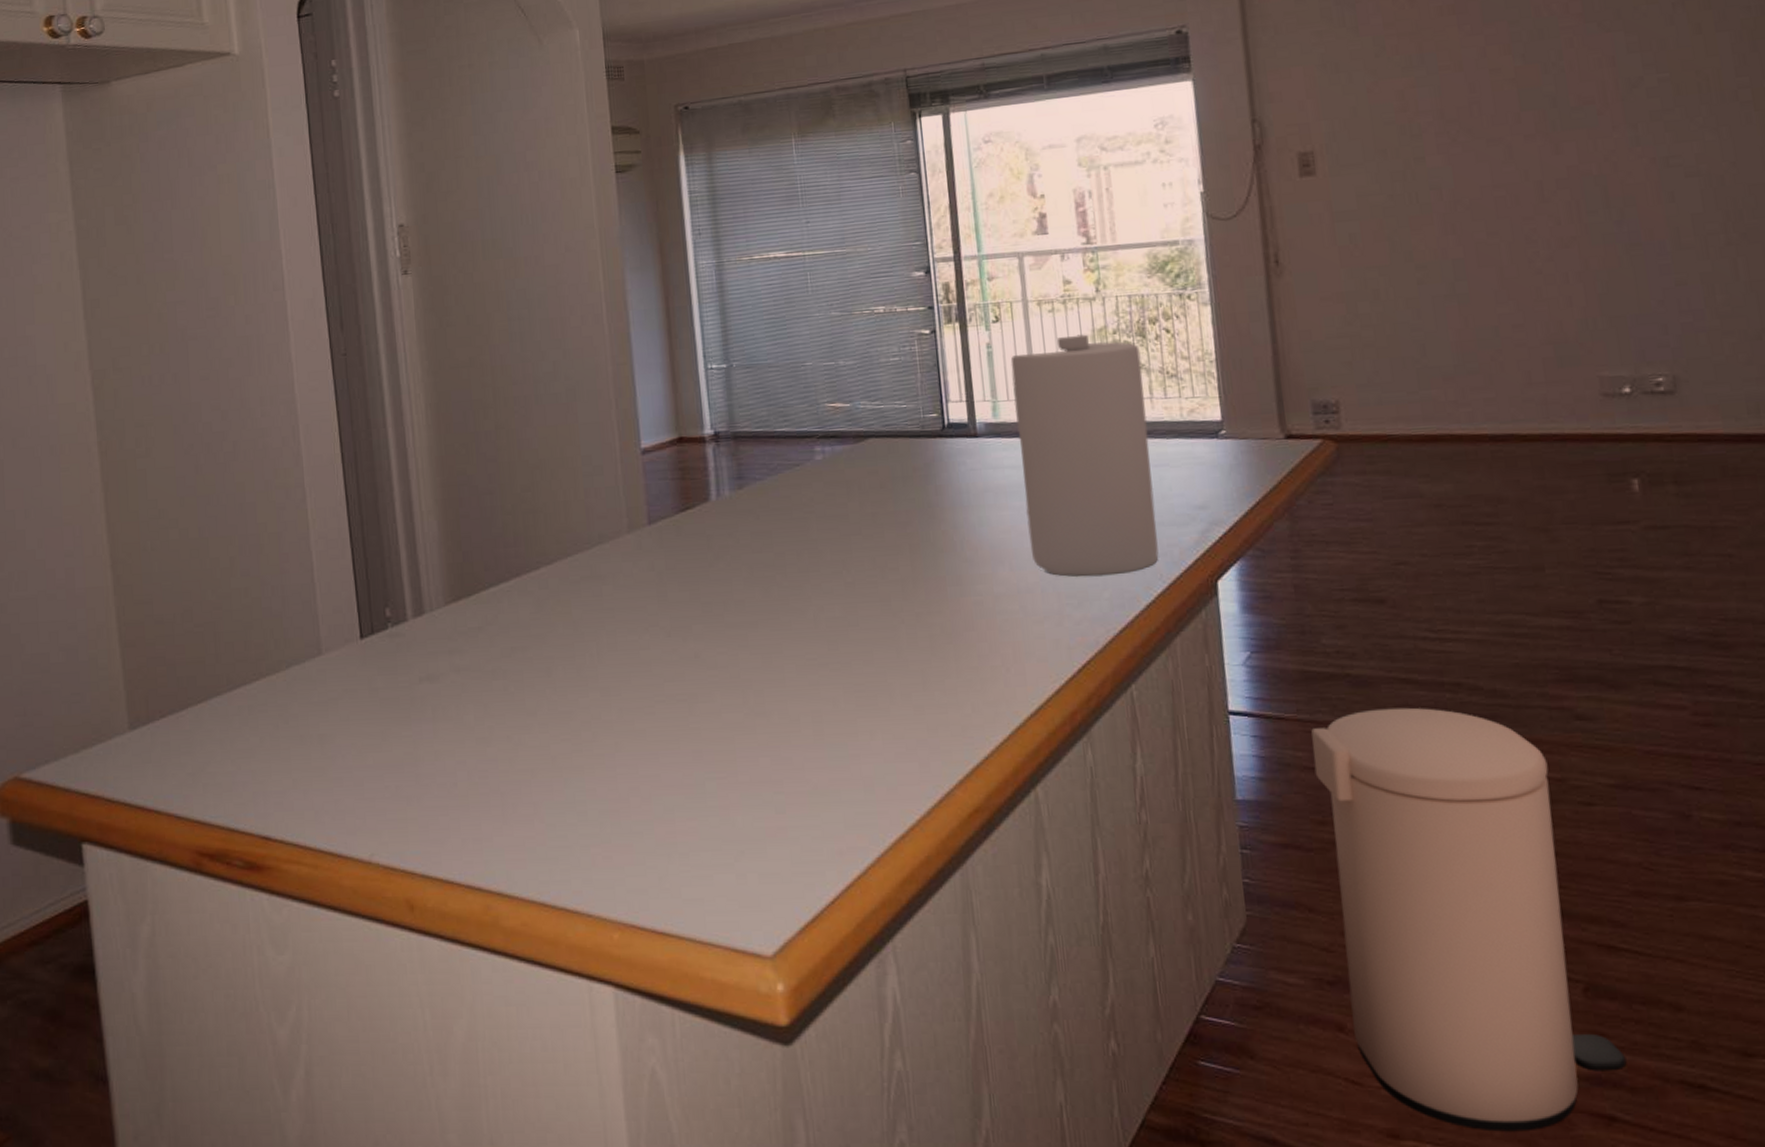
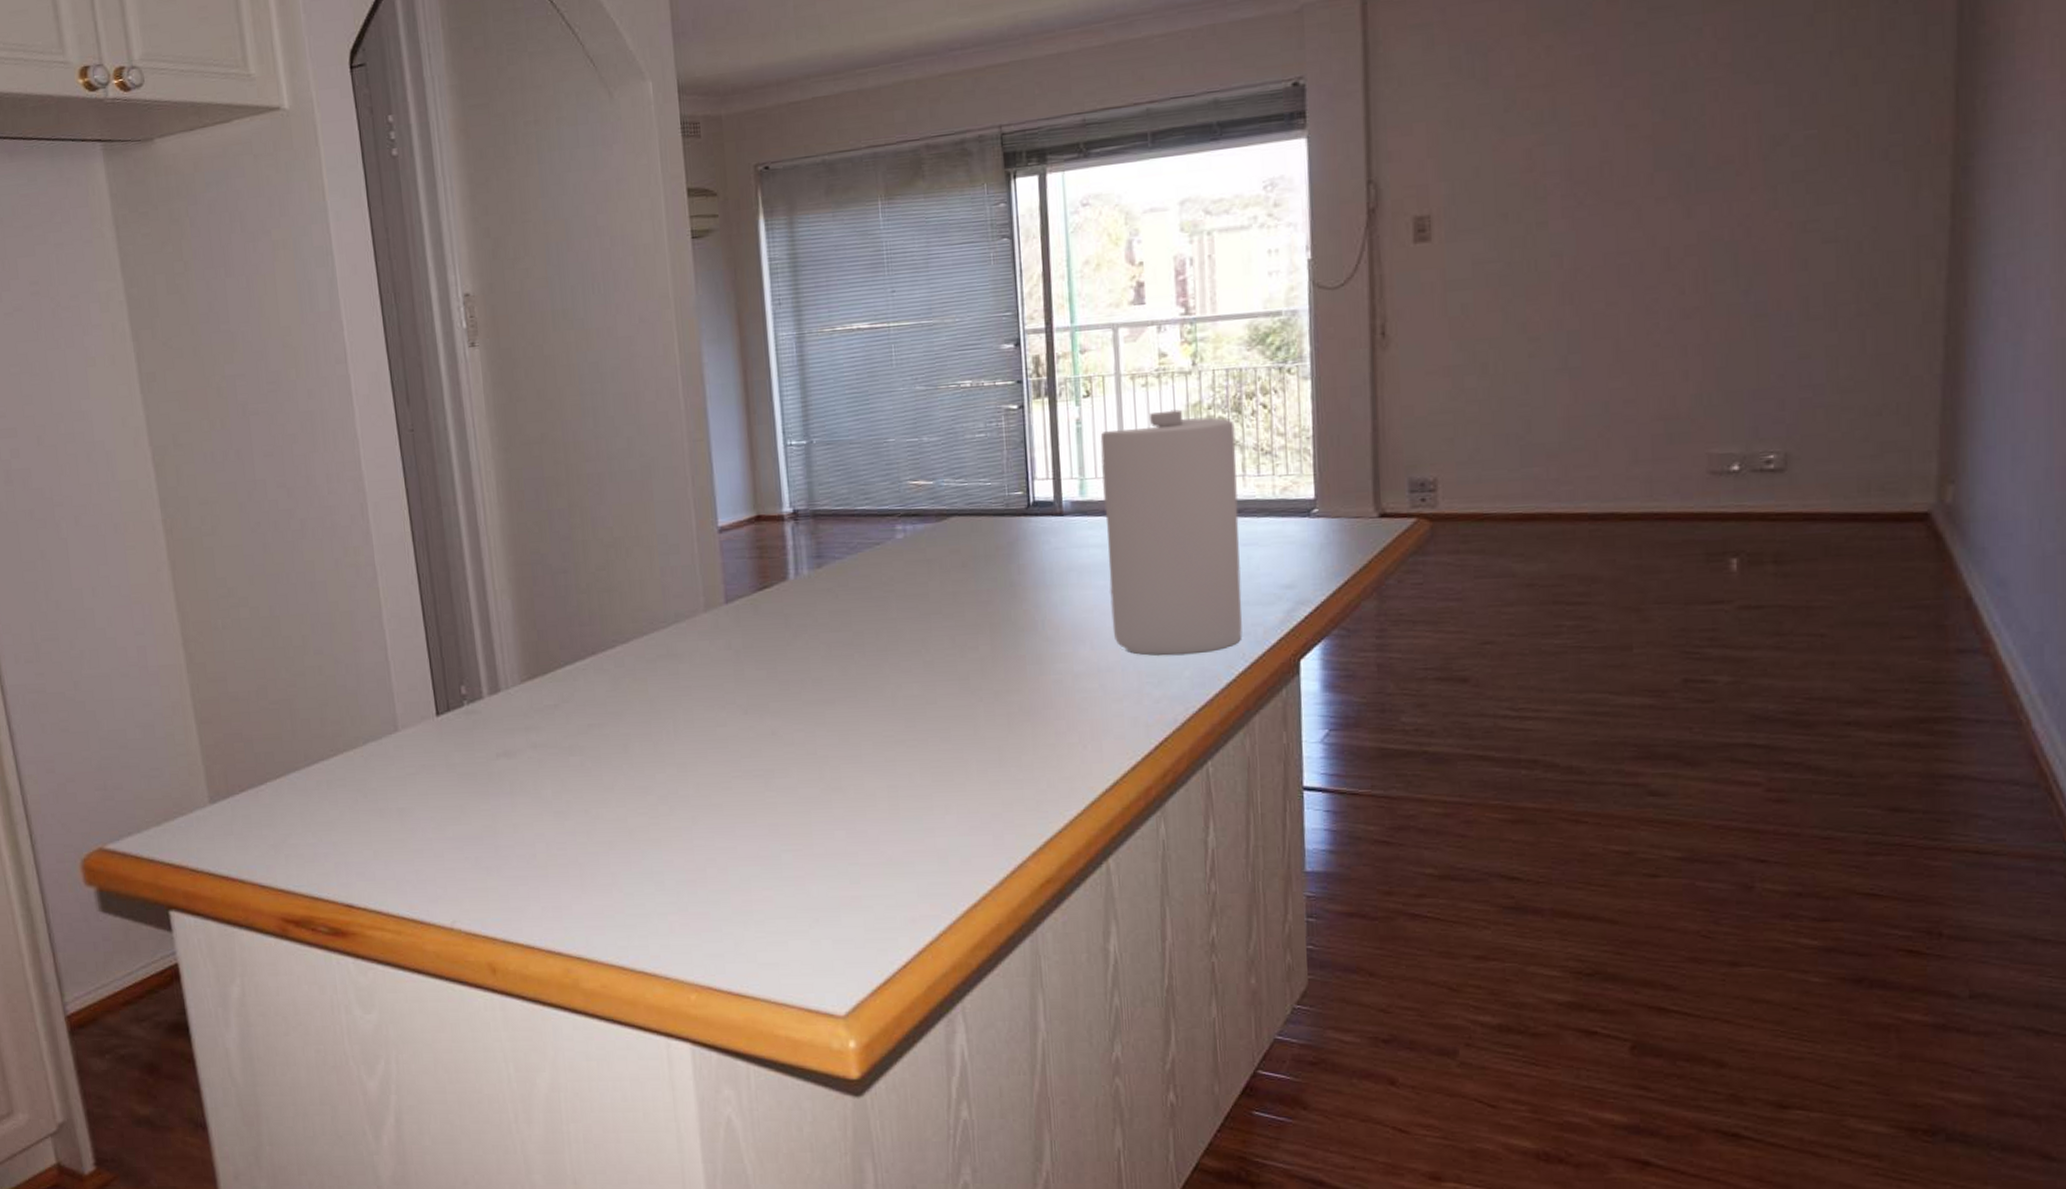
pedal bin: present [1311,707,1627,1132] -> none [1384,783,1665,1175]

